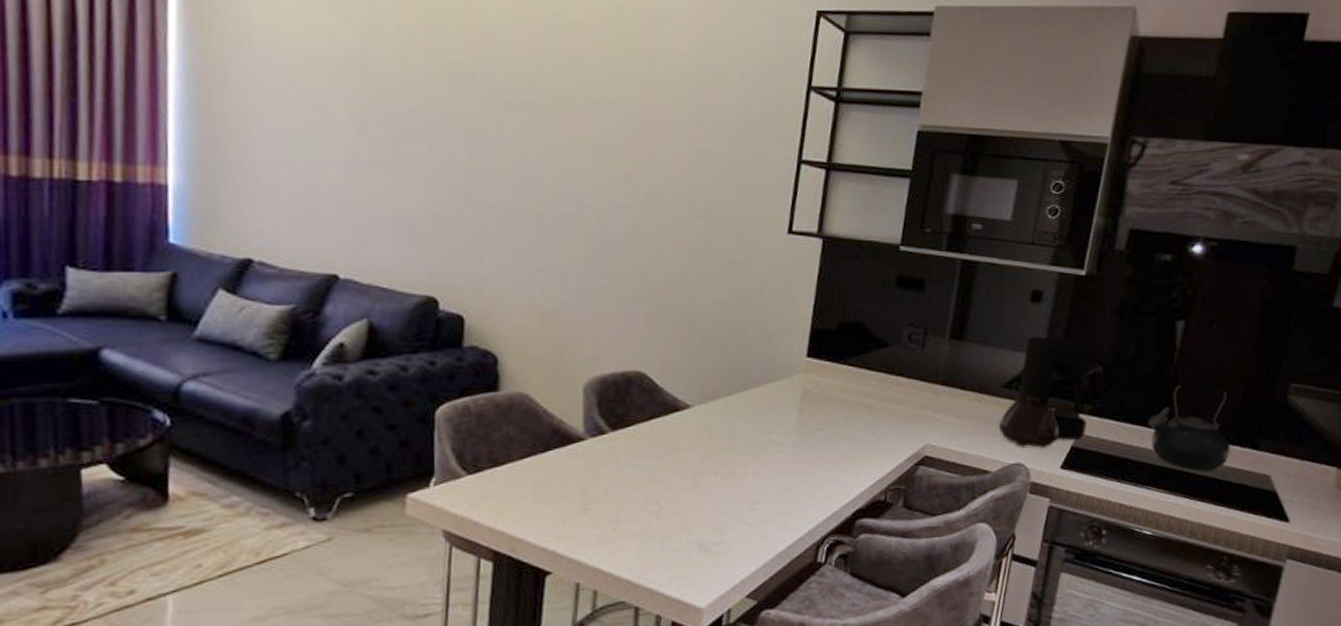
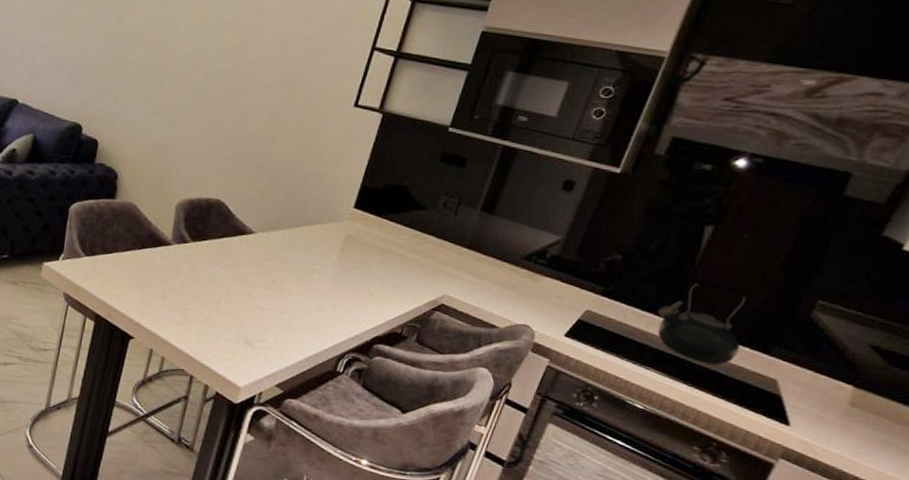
teapot: present [998,395,1059,449] -> none [512,269,570,316]
coffee maker: present [1017,335,1100,440] -> none [534,219,622,315]

